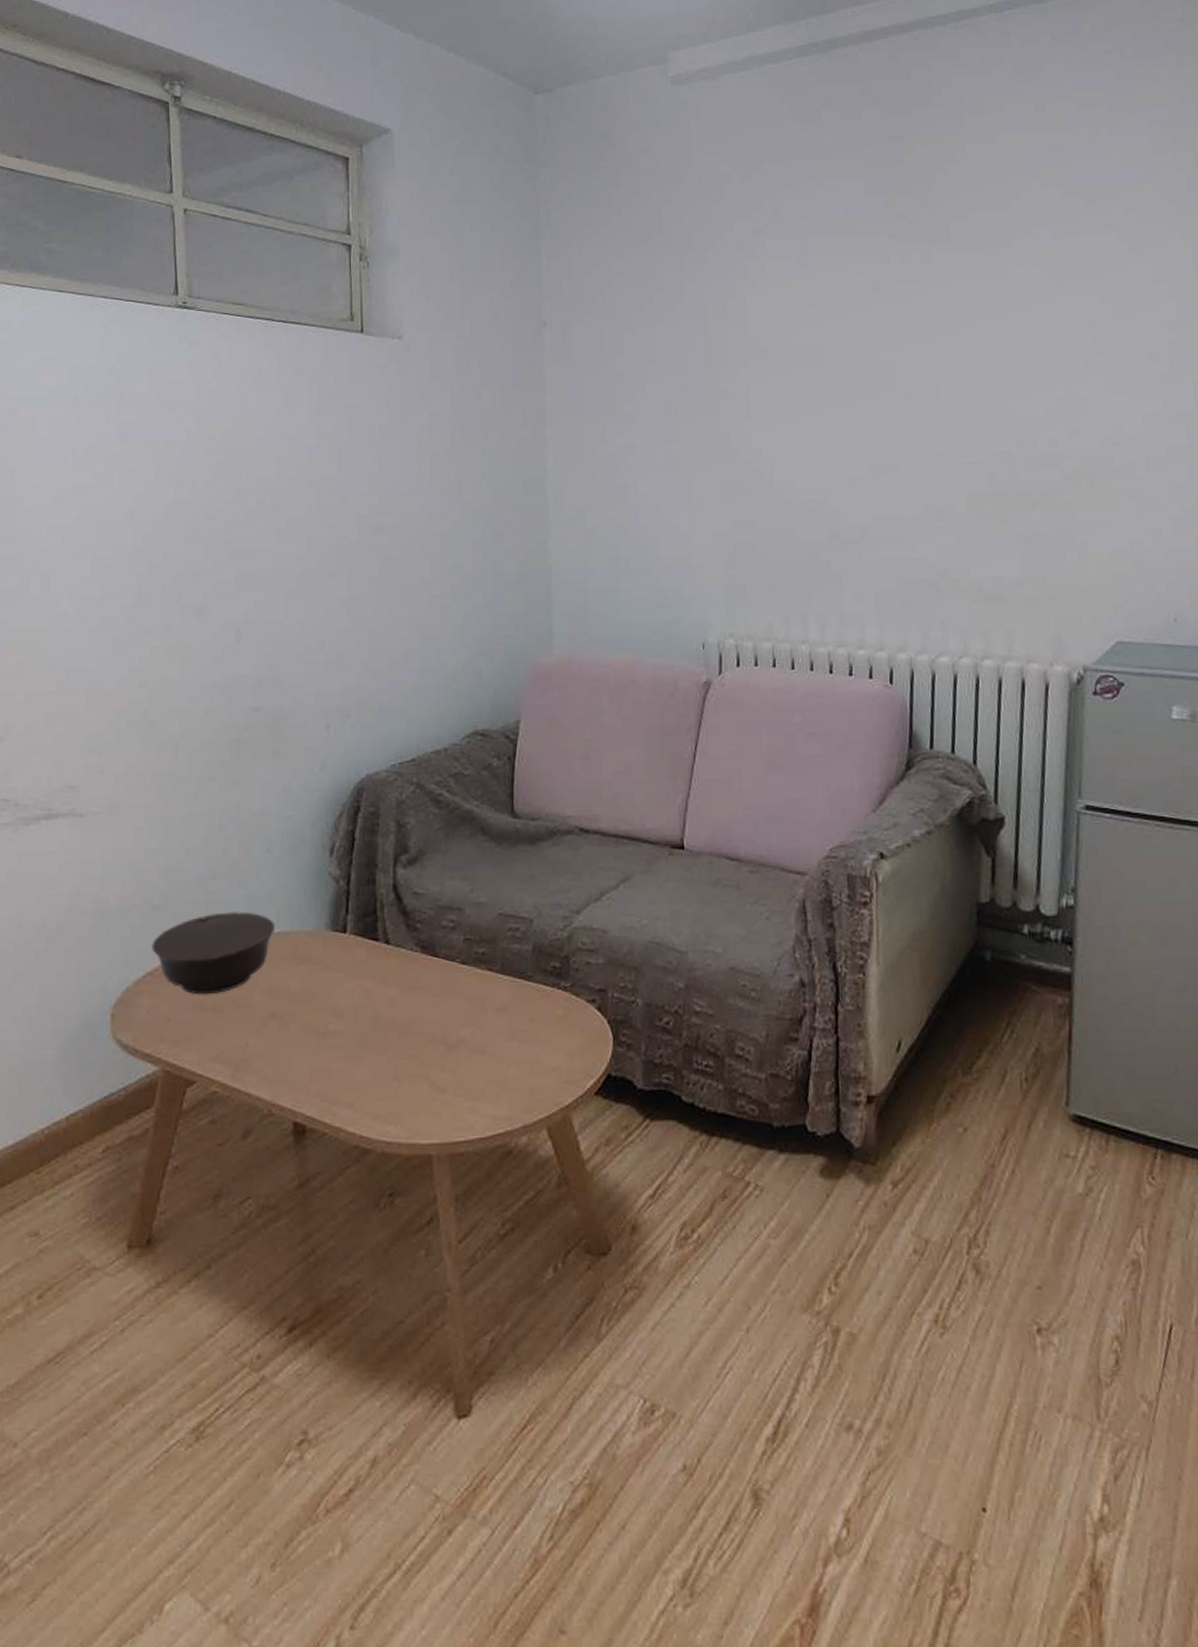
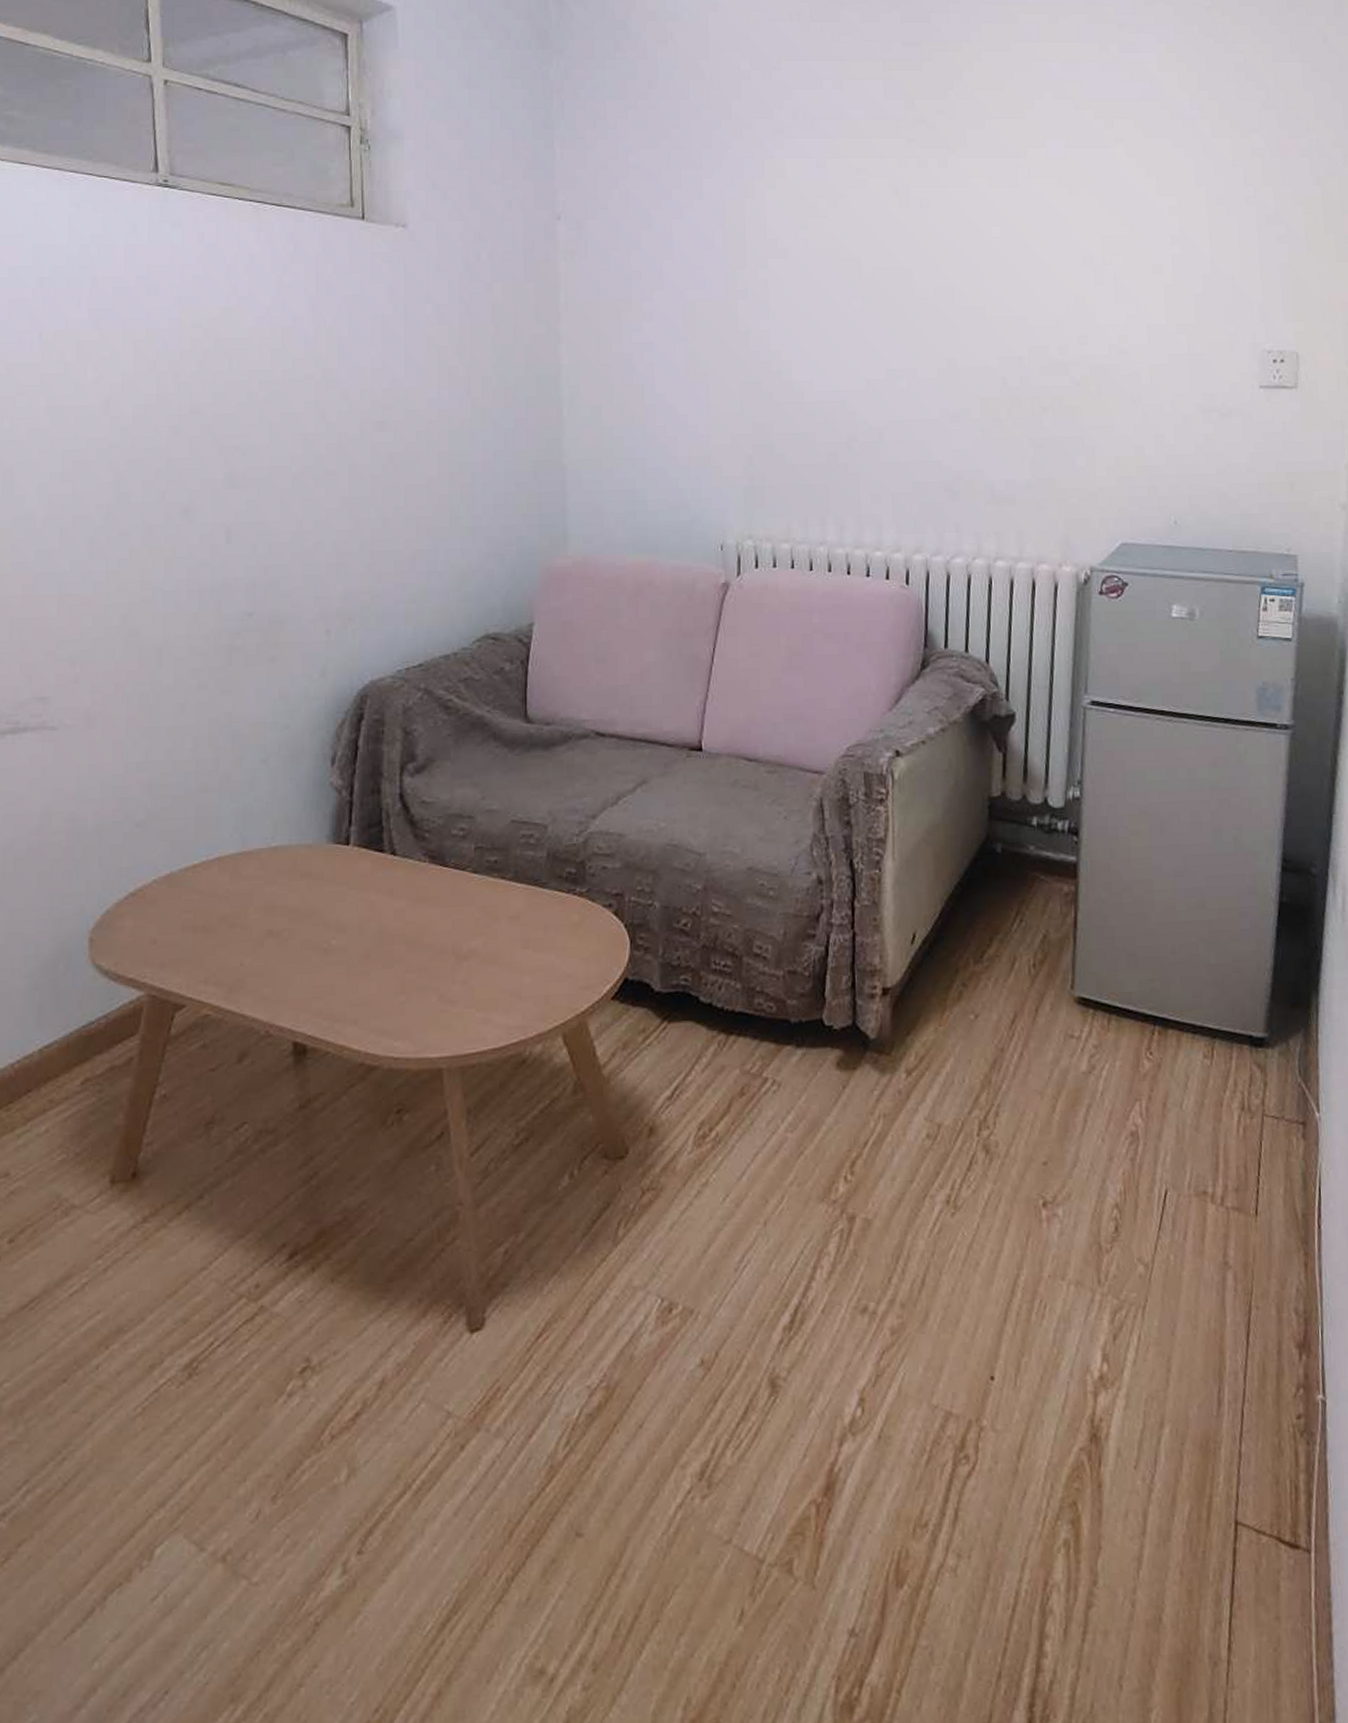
bowl: present [151,911,275,995] -> none [134,825,271,915]

